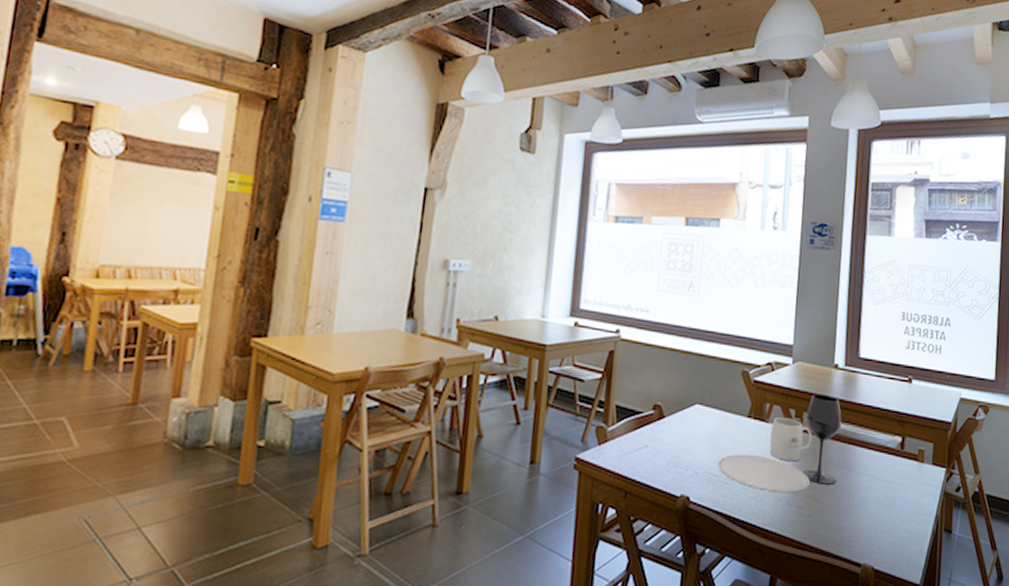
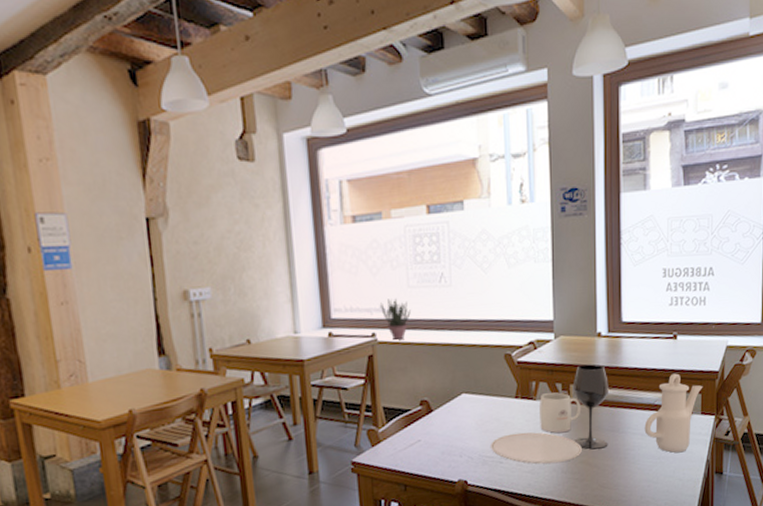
potted plant: none [628,299,657,341] -> present [380,298,411,341]
teapot: none [874,417,935,503] -> present [644,373,703,453]

